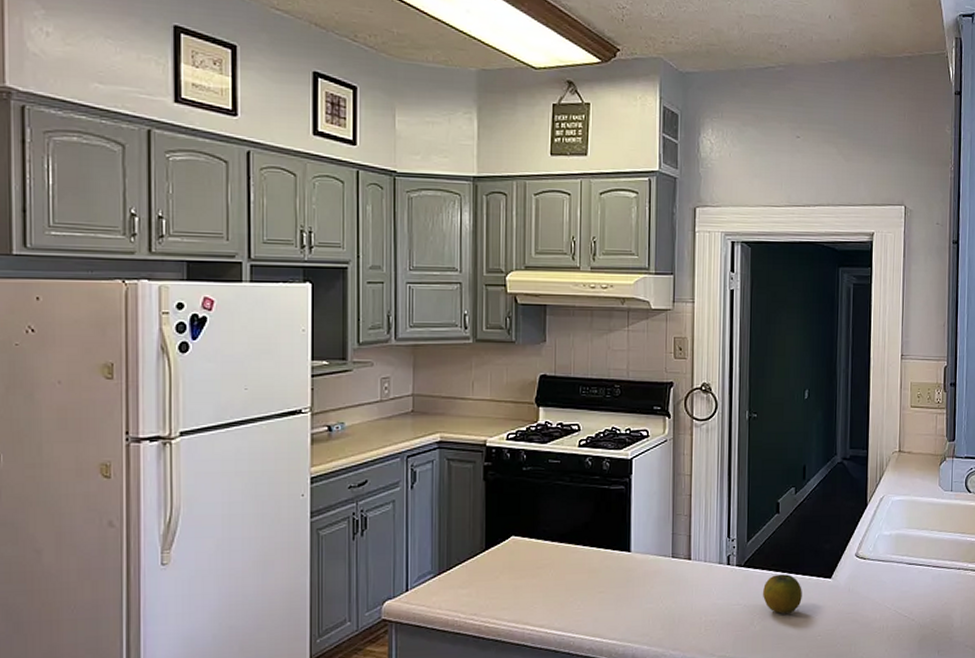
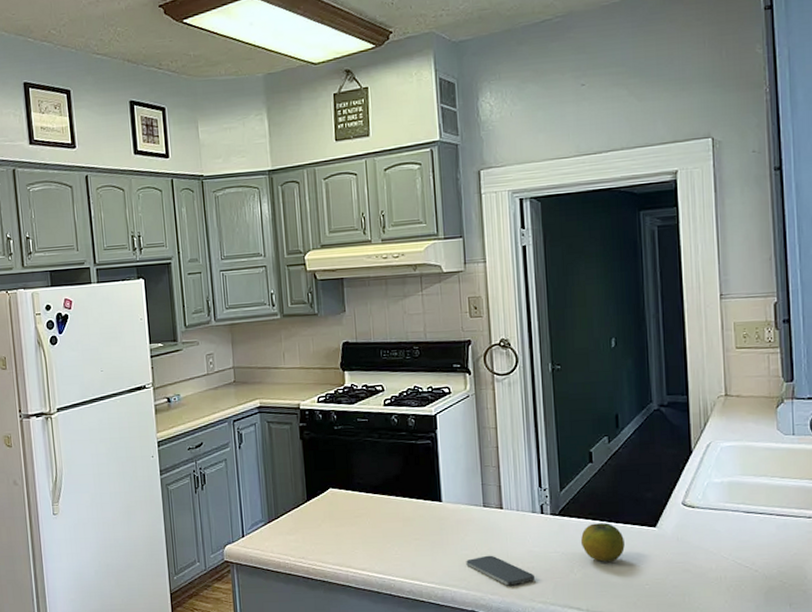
smartphone: none [650,608,717,641] -> present [466,555,536,586]

